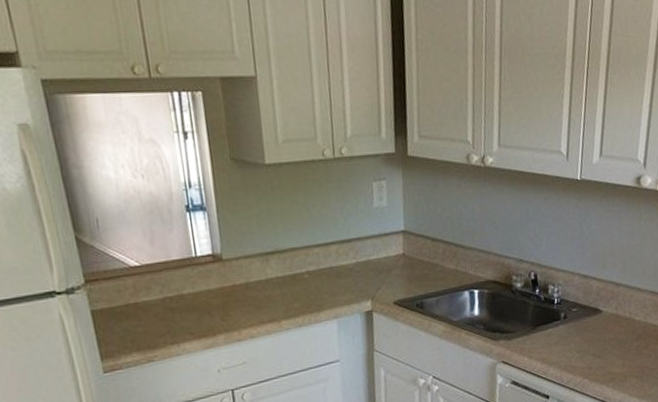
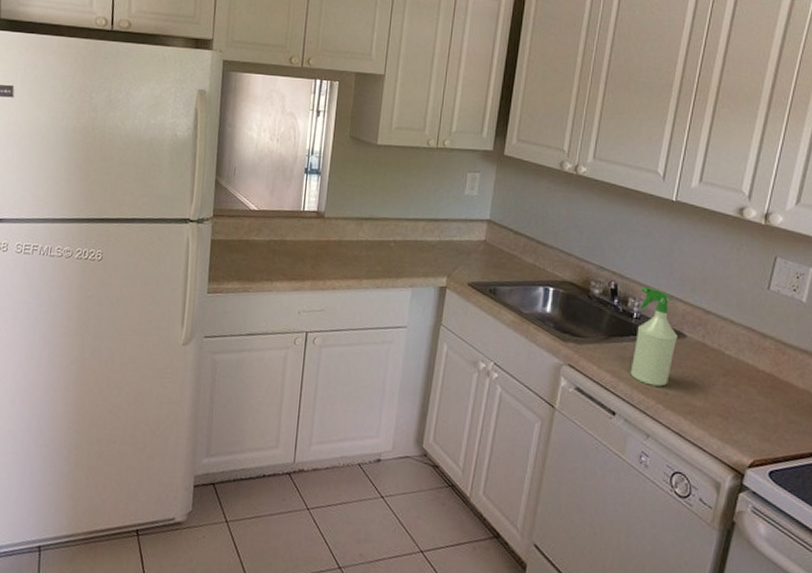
spray bottle: none [557,271,595,364] -> present [630,286,678,387]

